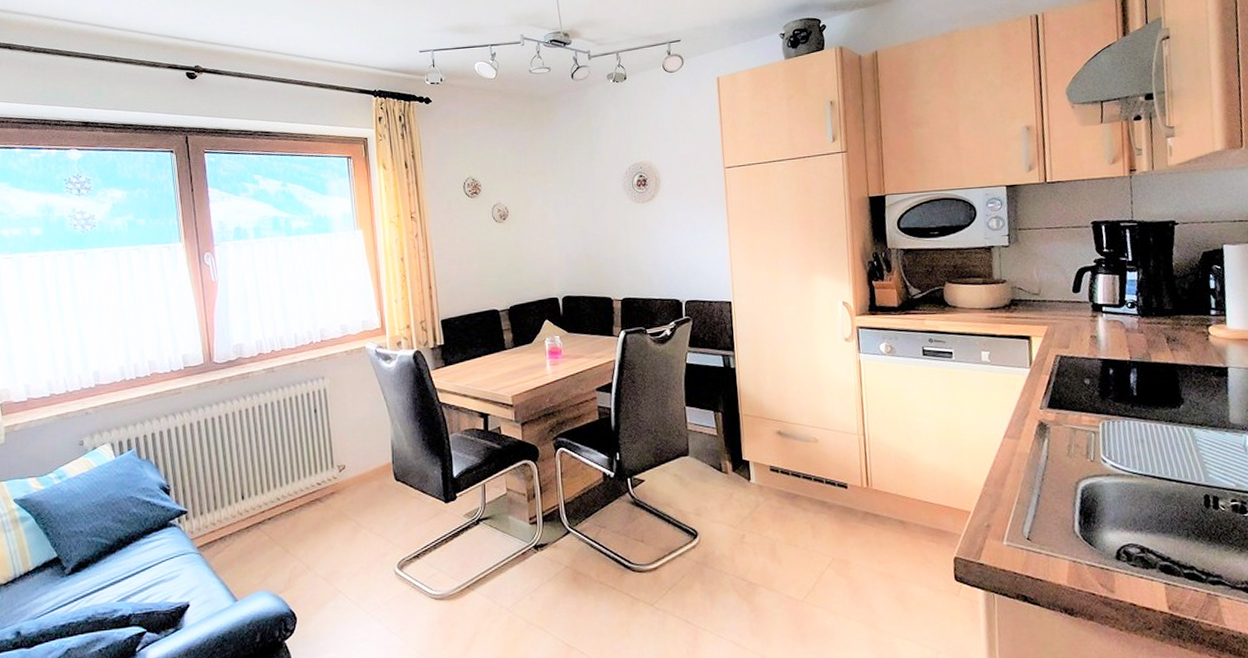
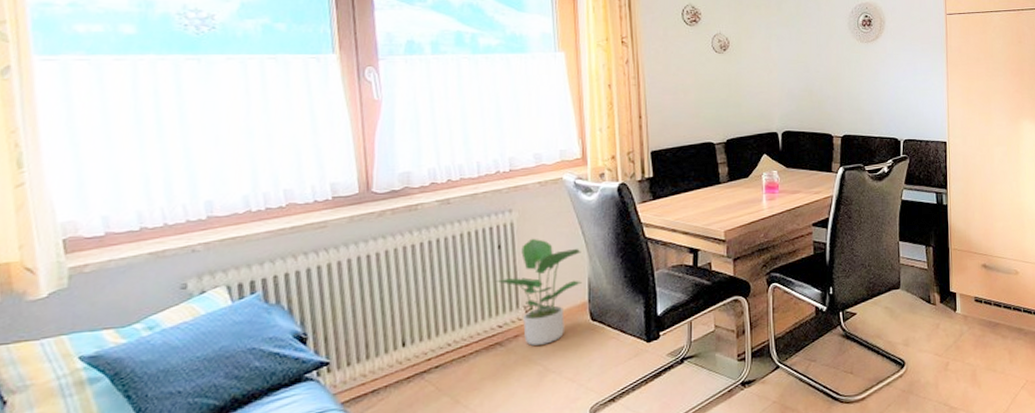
potted plant: none [314,403,386,502] -> present [496,238,582,346]

